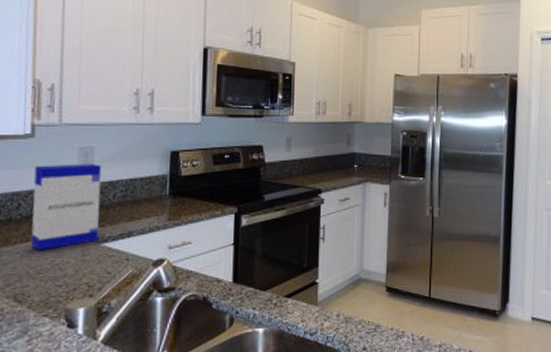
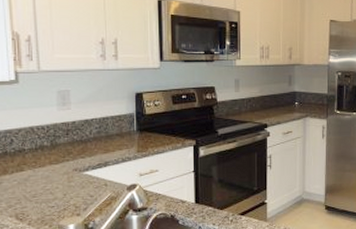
cereal box: present [30,164,102,251] -> none [22,105,81,179]

